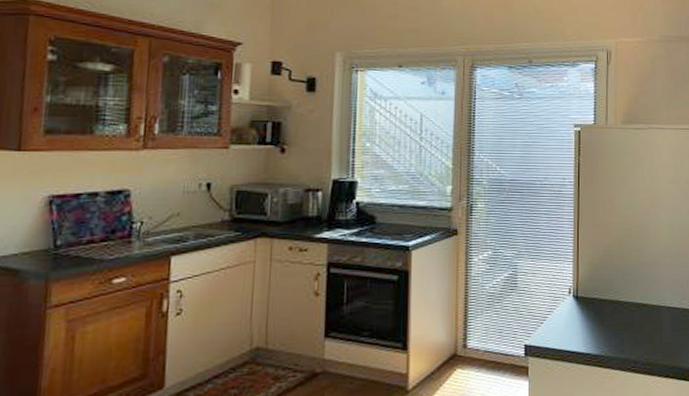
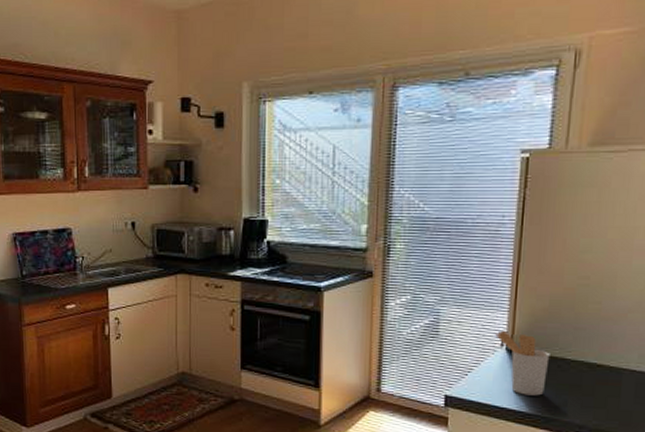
utensil holder: none [564,278,608,338] -> present [495,330,550,396]

